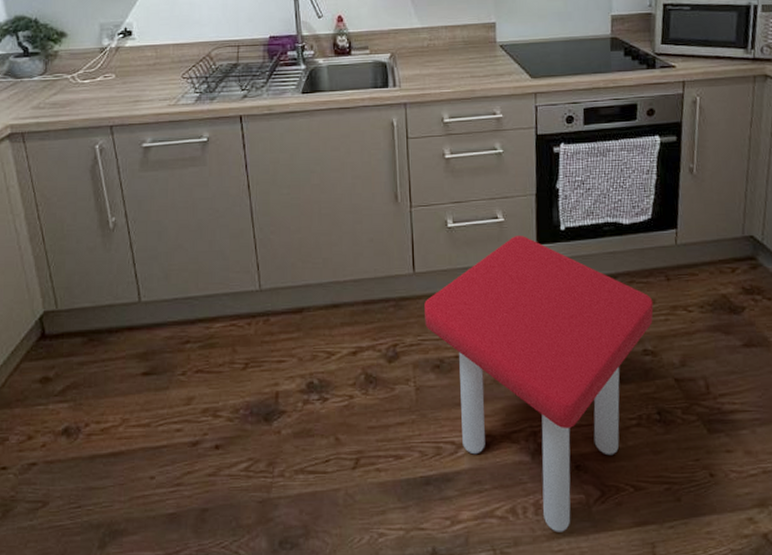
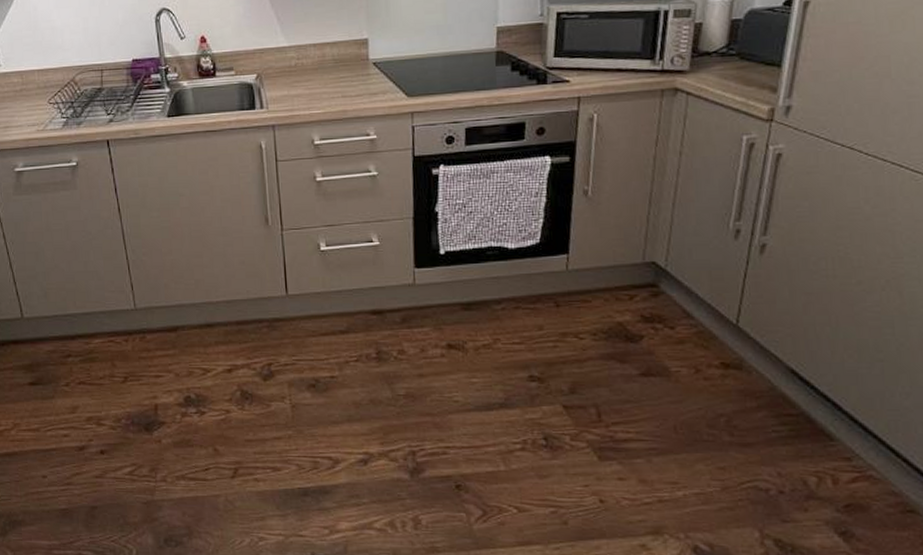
stool: present [424,236,654,533] -> none [298,259,541,547]

